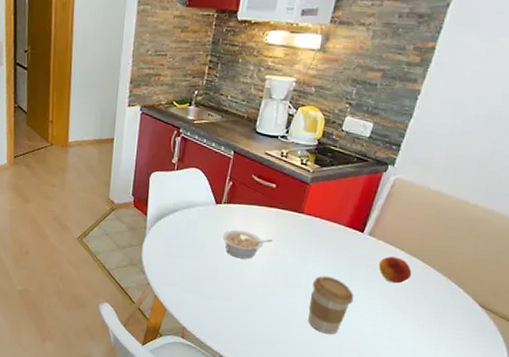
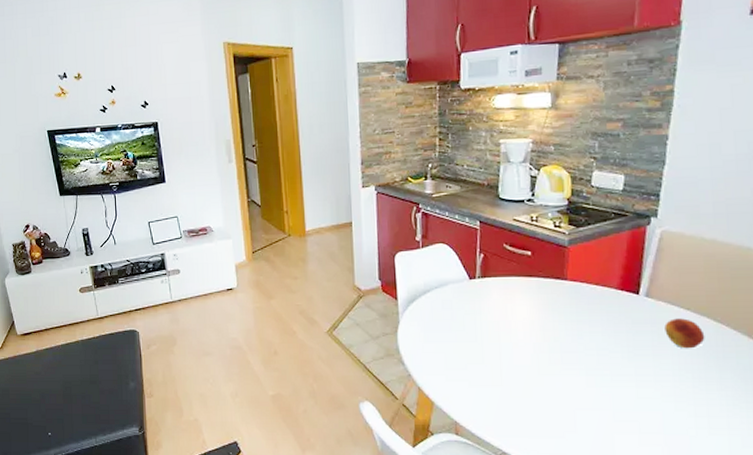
legume: present [222,229,273,259] -> none [482,305,539,337]
coffee cup: present [308,276,354,335] -> none [592,348,644,417]

